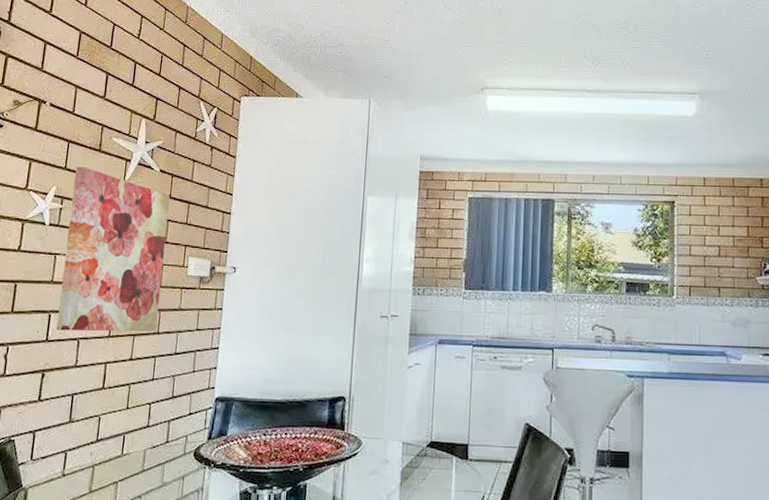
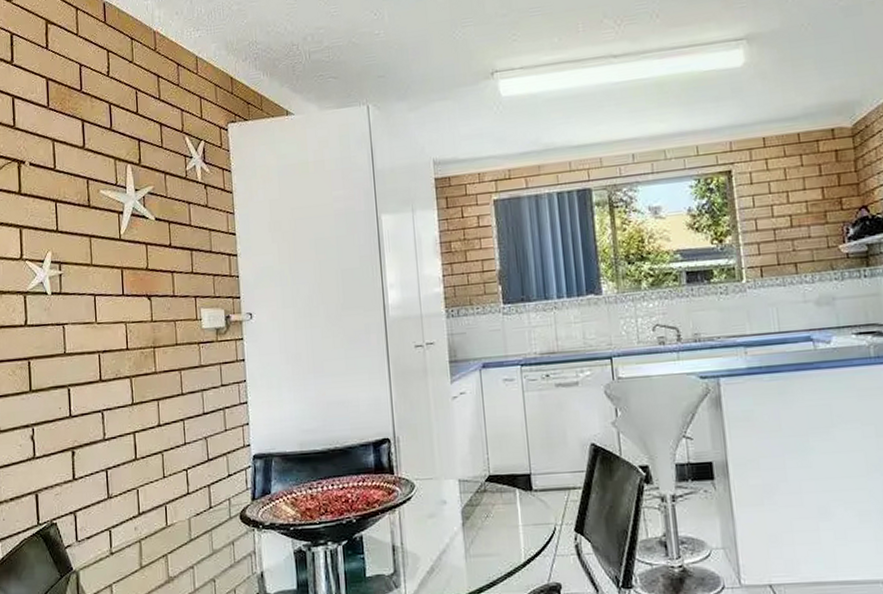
wall art: present [56,167,170,332] -> none [67,226,180,405]

